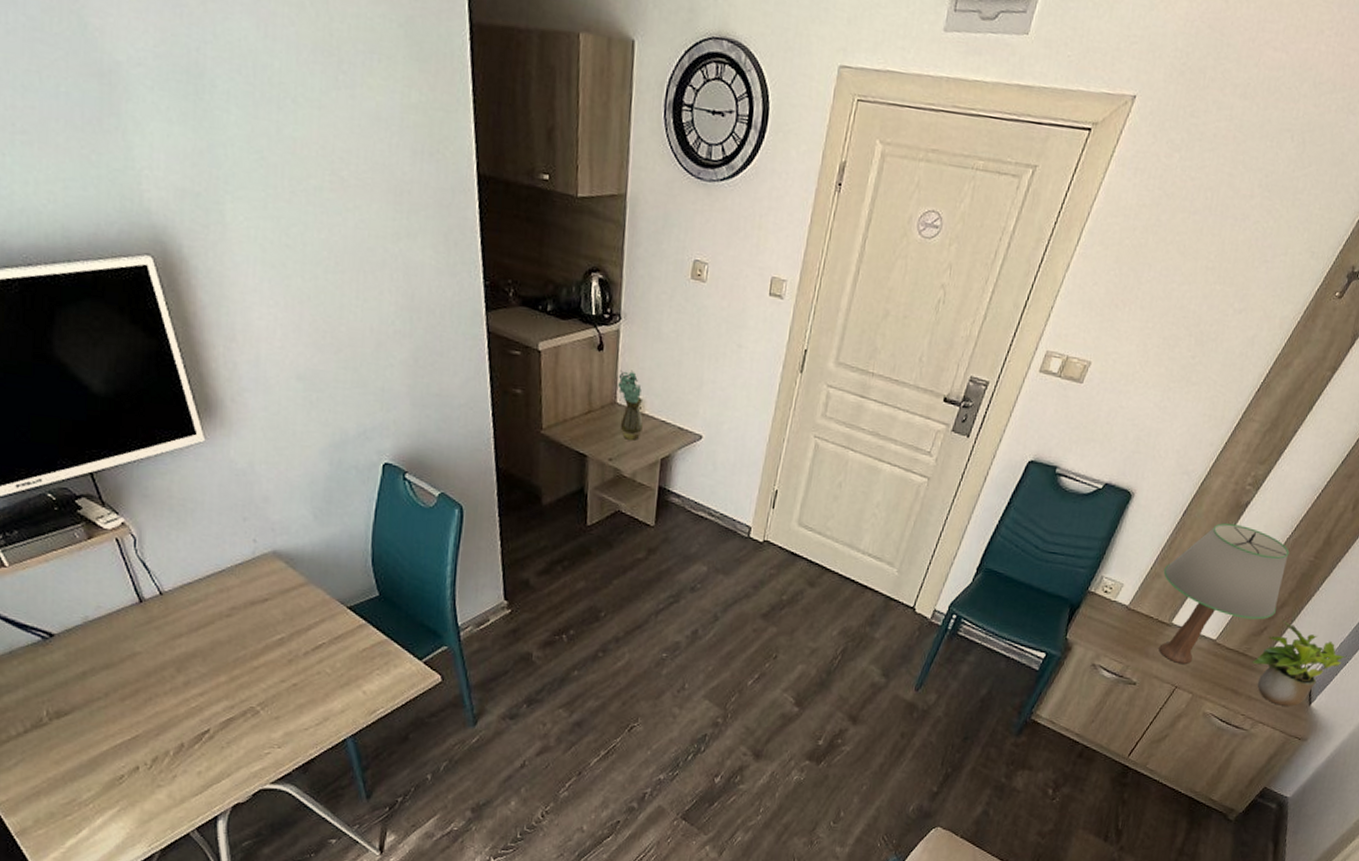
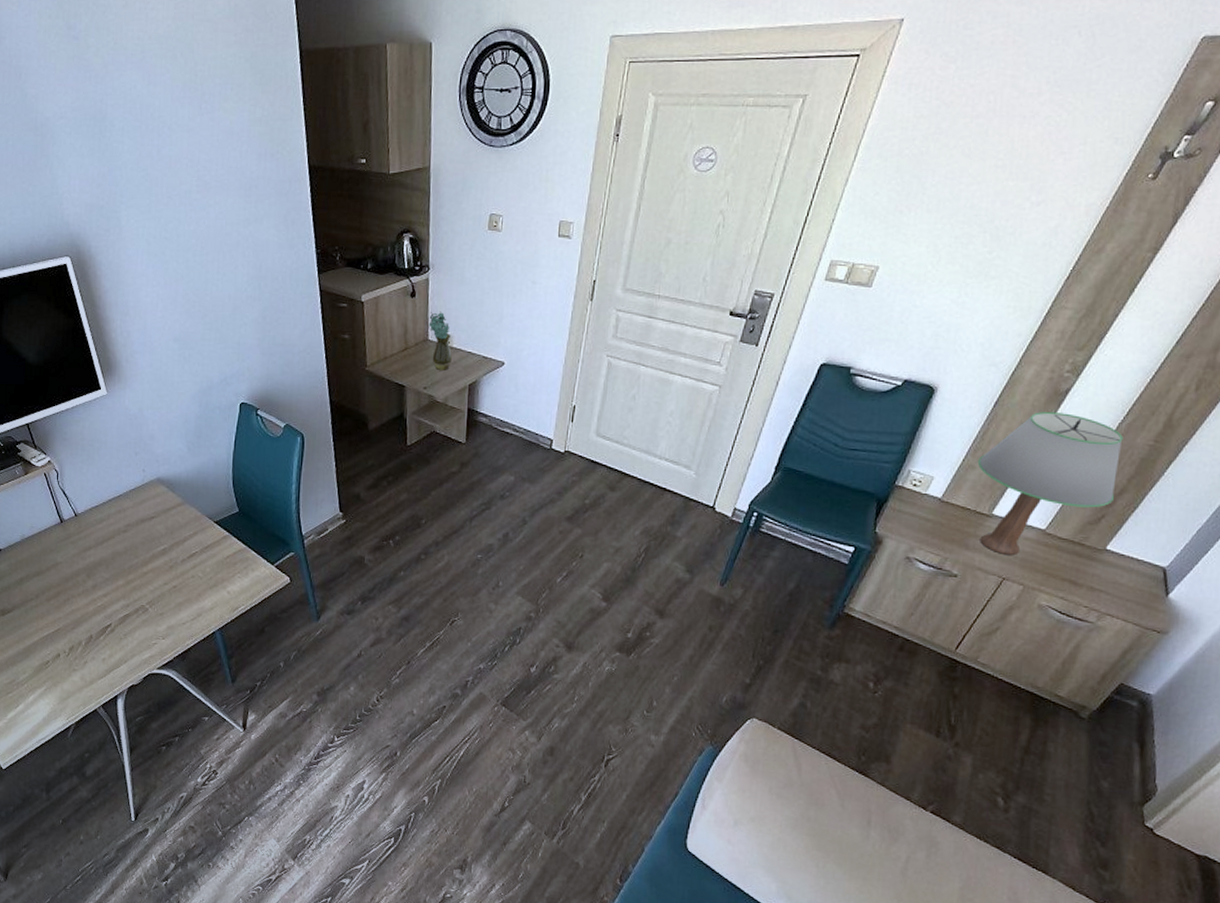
potted plant: present [1252,620,1347,707] -> none [1091,507,1208,598]

